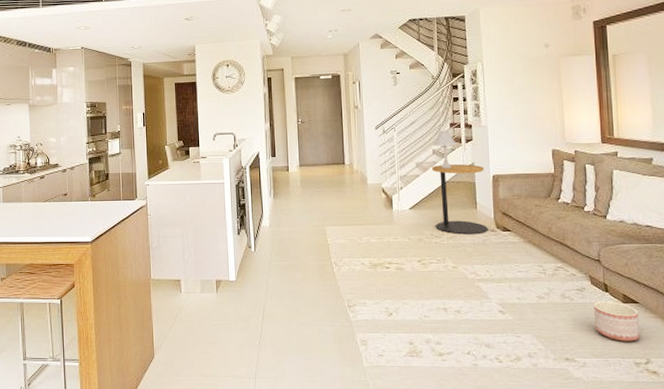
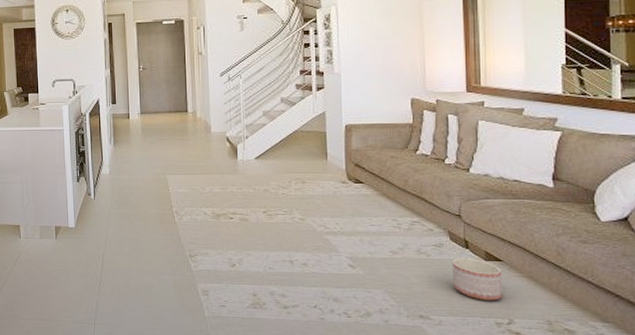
table lamp: present [432,131,457,169] -> none [281,78,307,118]
side table: present [432,164,488,235] -> none [280,112,339,186]

